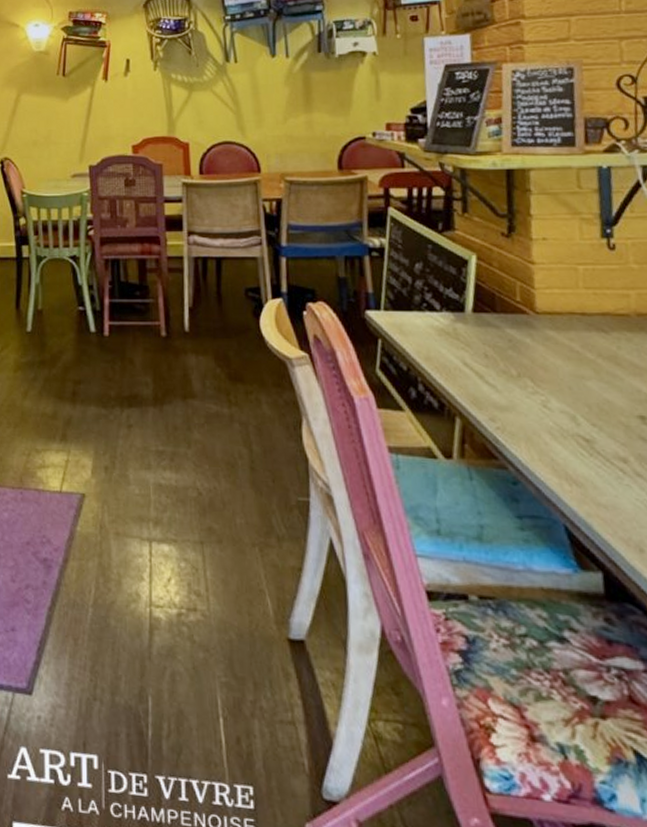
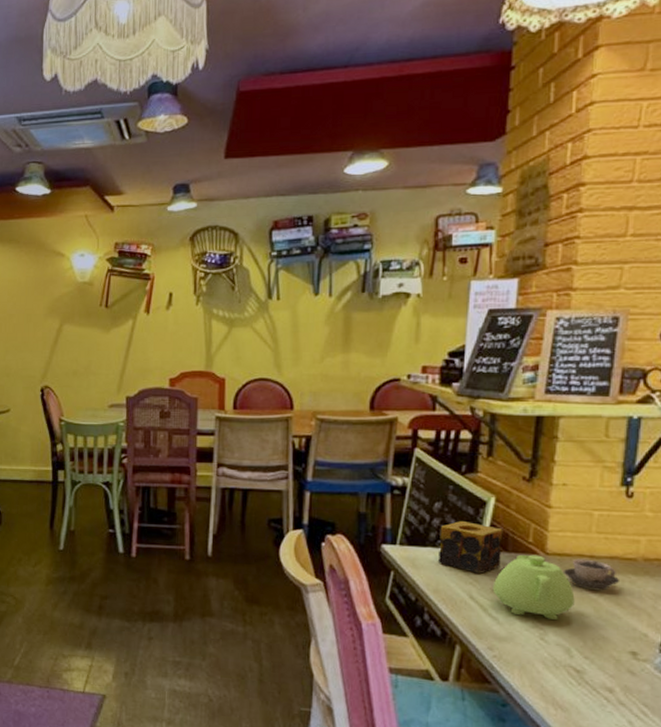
candle: none [424,281,491,337] -> present [439,520,503,574]
teapot: none [486,314,573,384] -> present [492,554,575,620]
cup: none [556,316,616,351] -> present [563,558,620,591]

